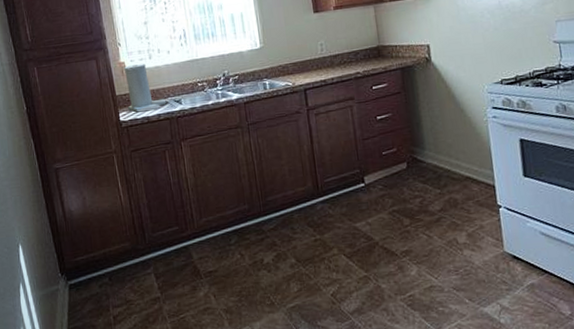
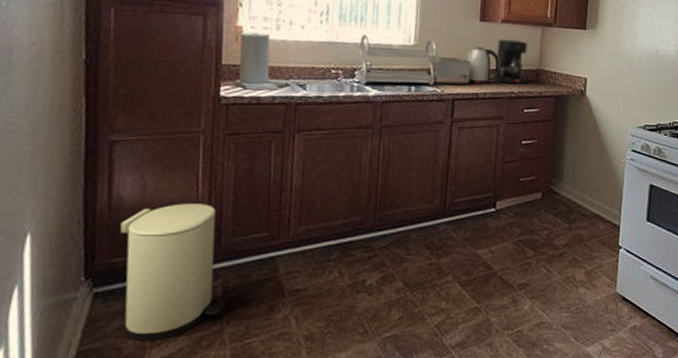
pedal bin: none [75,208,160,320] -> present [120,203,226,342]
dish rack: none [214,39,285,91] -> present [356,34,438,85]
toaster: none [276,50,316,80] -> present [428,56,472,86]
kettle: none [308,37,341,73] -> present [467,47,499,85]
coffee maker: none [334,22,371,66] -> present [494,38,528,84]

